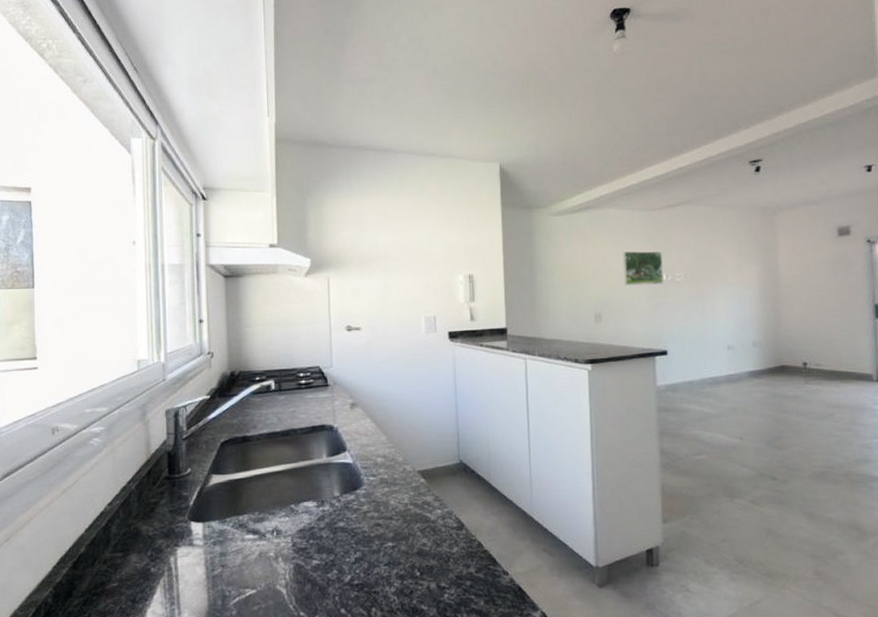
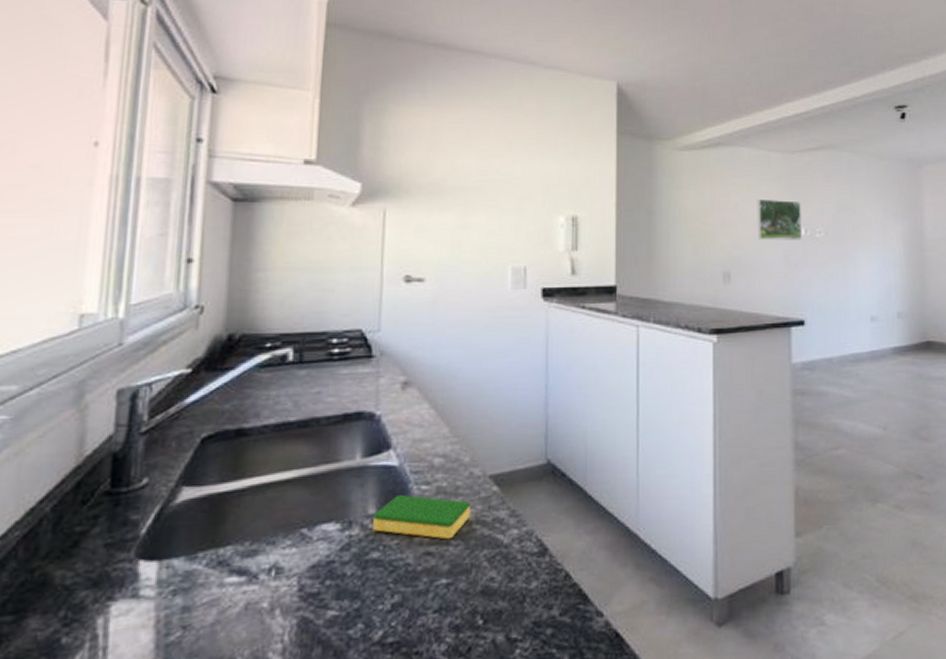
dish sponge: none [338,483,406,516] -> present [373,494,471,540]

